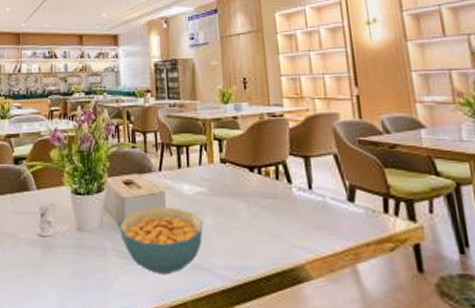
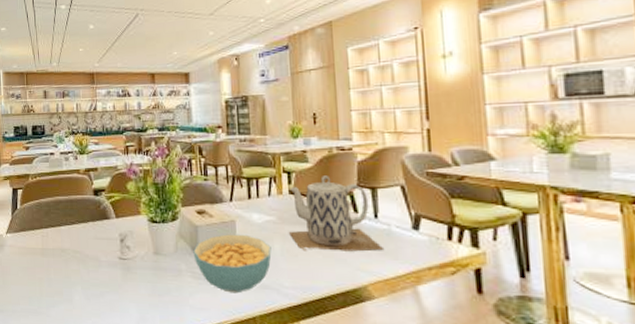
teapot: none [221,143,321,226] -> present [289,176,385,252]

